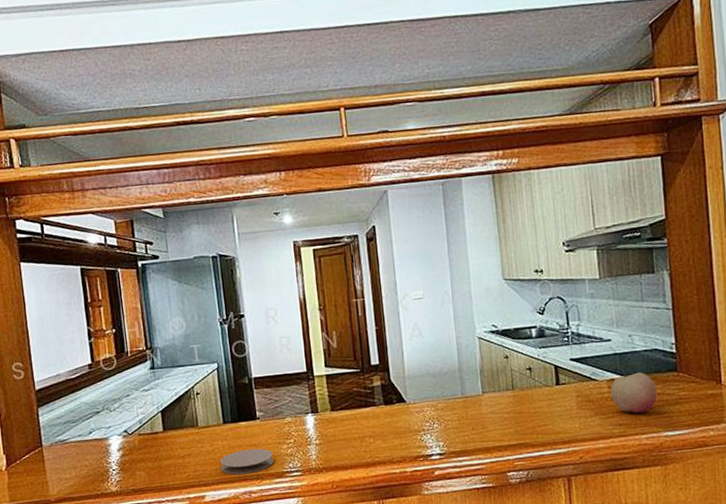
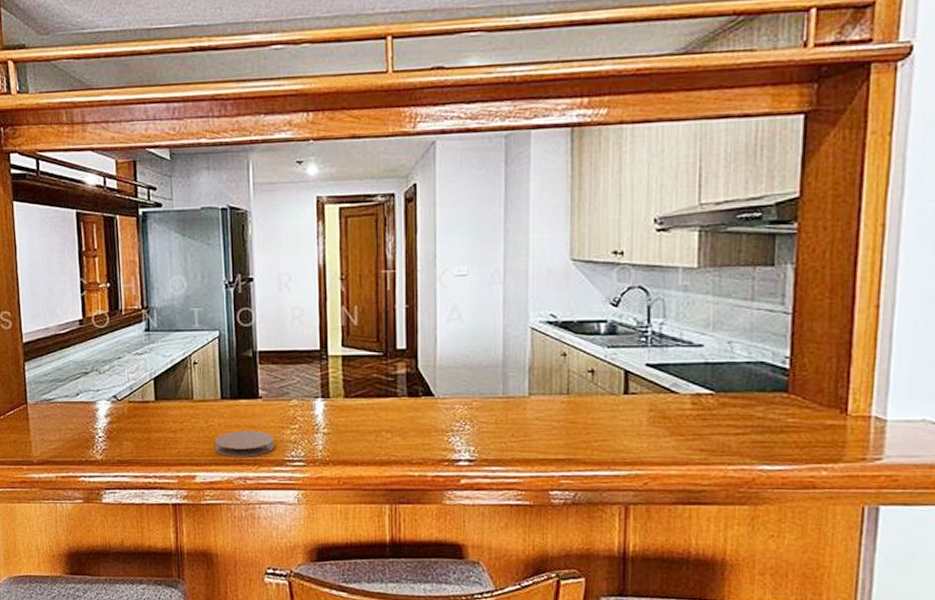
fruit: present [610,372,658,414] -> none [694,388,757,439]

